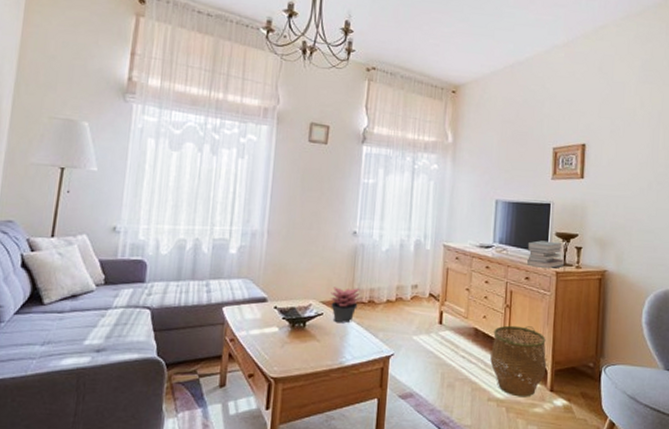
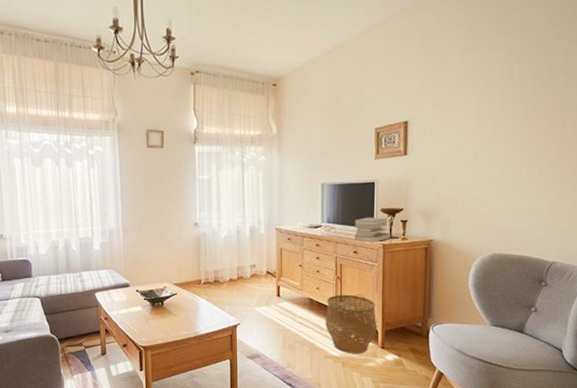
succulent plant: present [330,287,360,324] -> none [181,271,206,301]

